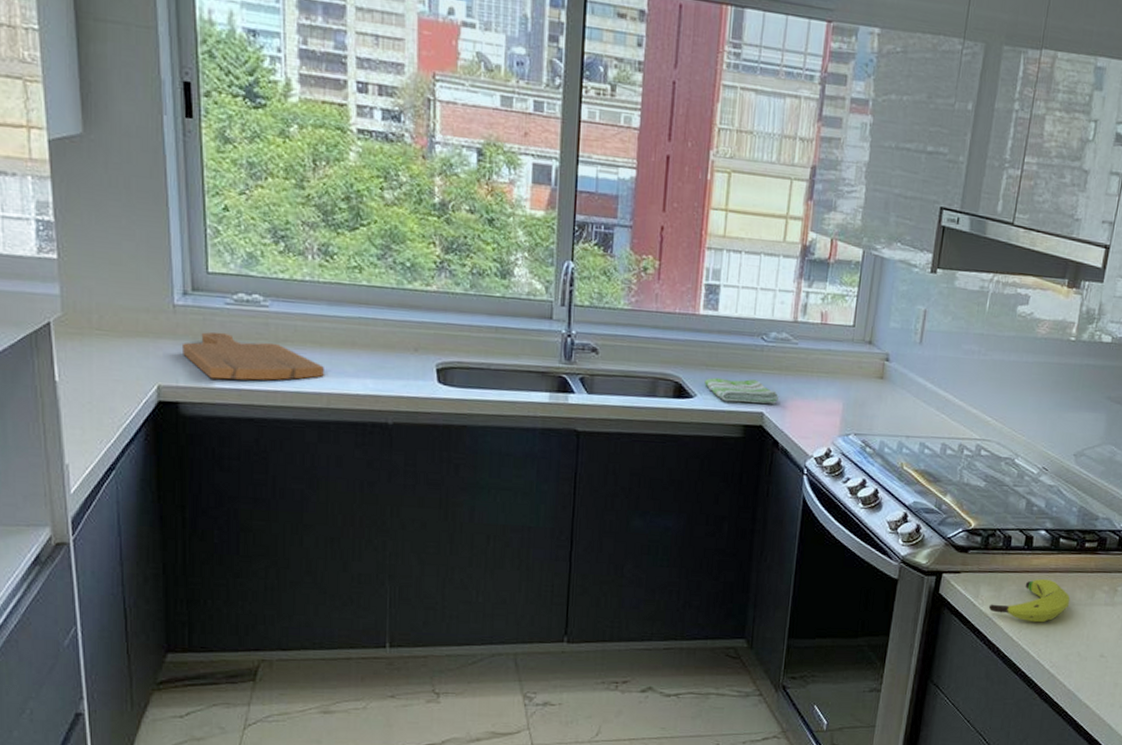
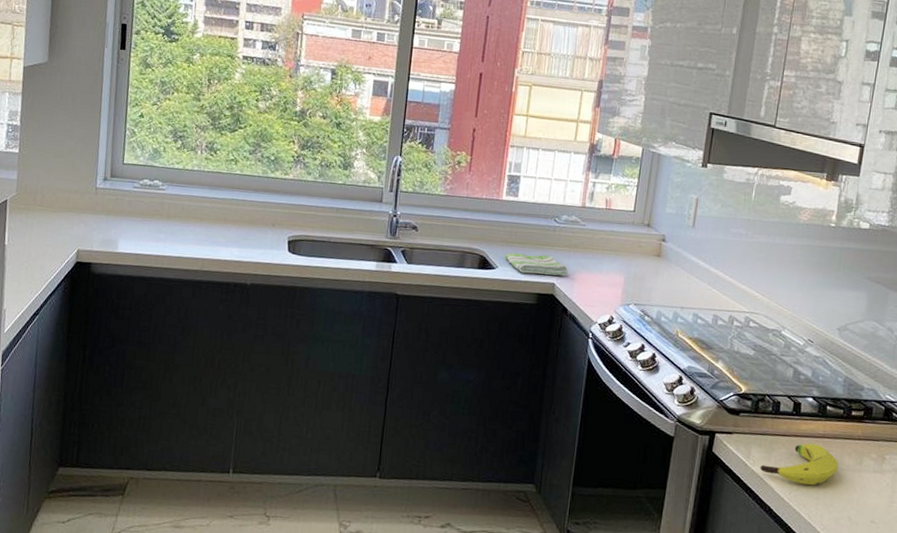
cutting board: present [181,332,324,381] -> none [98,209,202,248]

